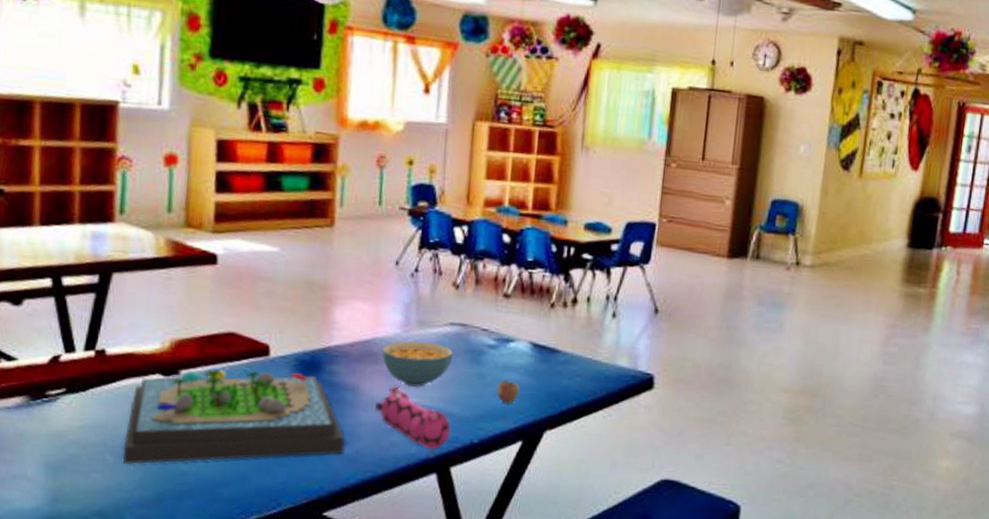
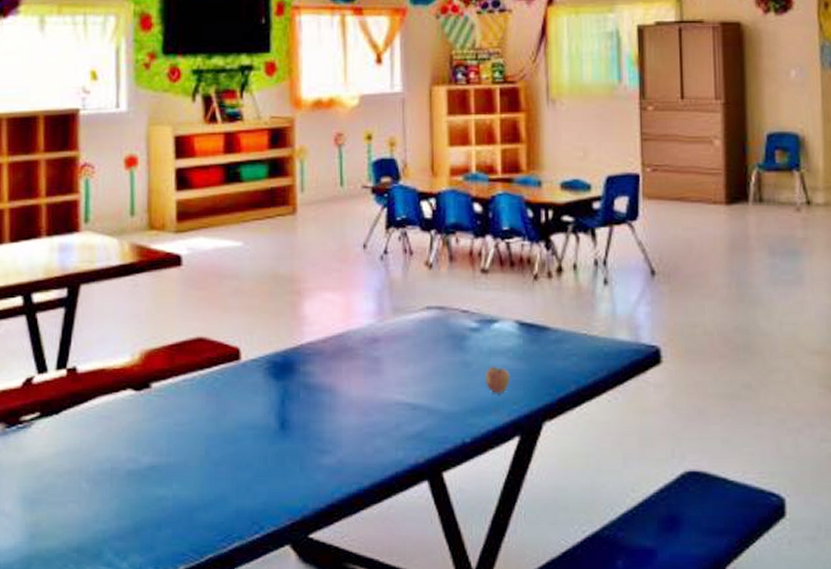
board game: present [123,369,345,464] -> none [98,377,326,491]
pencil case: present [375,386,451,450] -> none [355,383,439,454]
cereal bowl: present [381,341,453,388] -> none [357,331,433,383]

